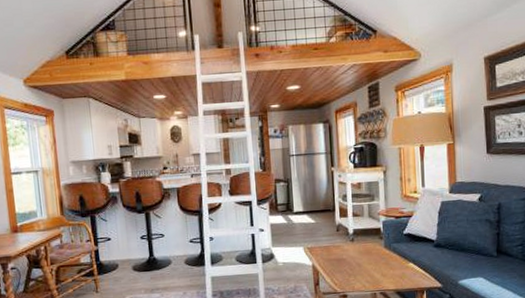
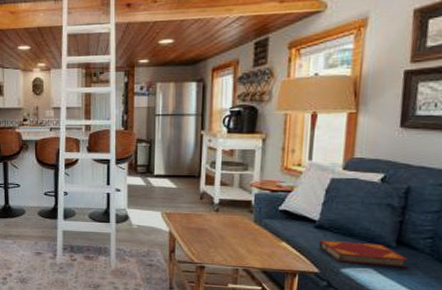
hardback book: none [438,255,508,275] -> present [318,239,409,268]

